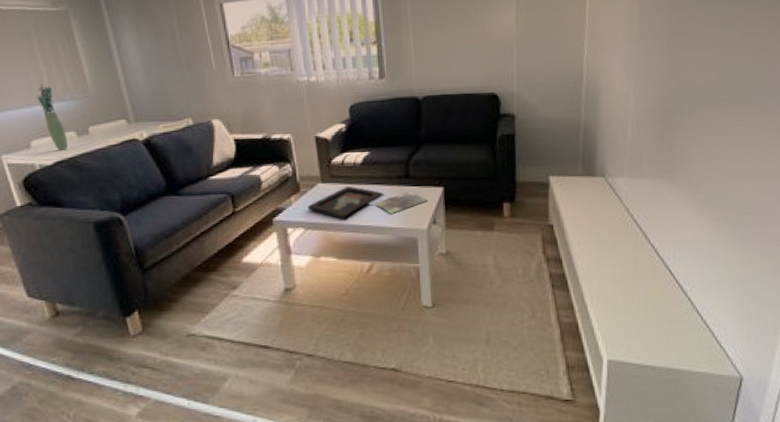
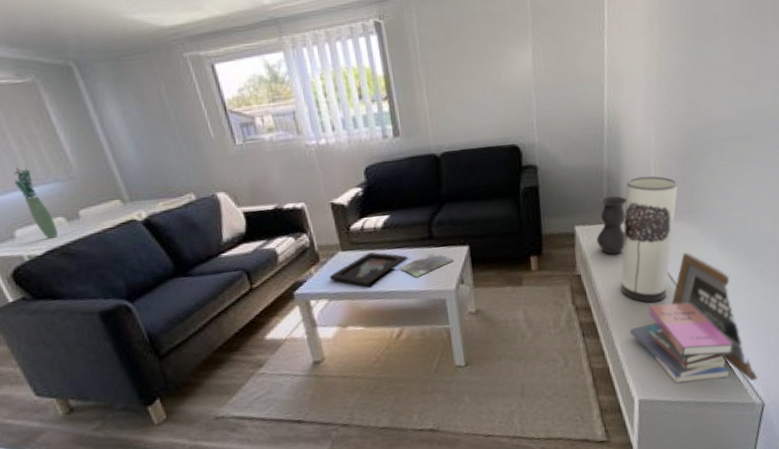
vase: none [570,148,603,208] -> present [596,195,627,256]
table lamp: none [592,132,656,260] -> present [620,176,679,303]
books: none [600,262,710,347] -> present [629,302,734,383]
picture frame: none [645,211,737,352] -> present [671,252,759,381]

